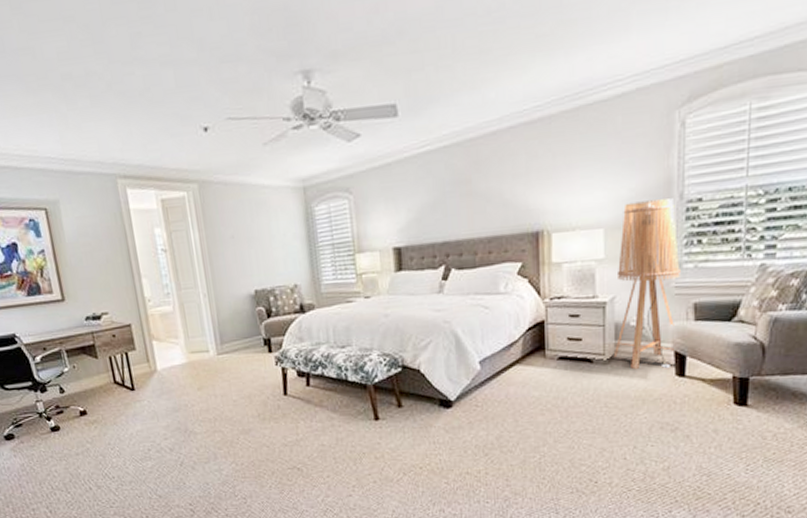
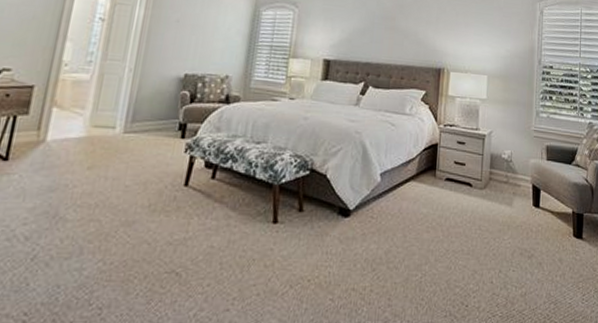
floor lamp: present [613,198,680,370] -> none [488,59,538,198]

